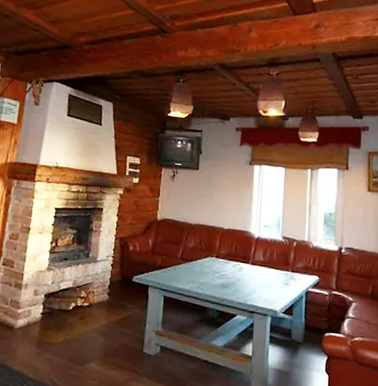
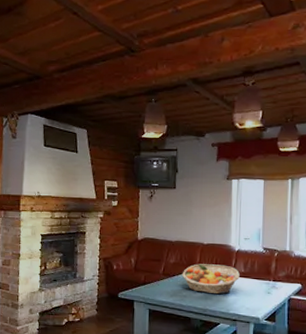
fruit basket: none [200,249,259,283] -> present [182,264,240,295]

